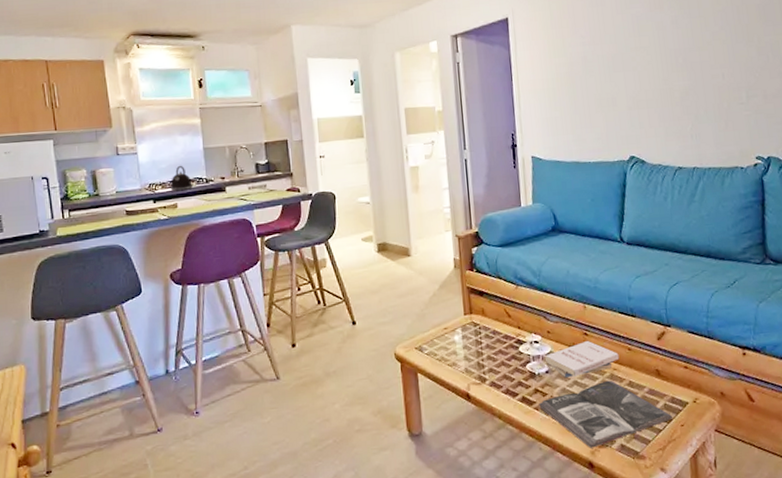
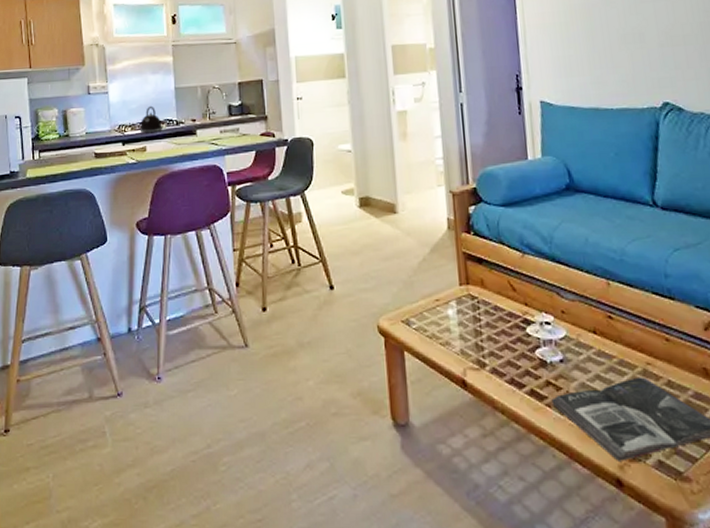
books: present [544,340,620,377] -> none [558,325,654,369]

